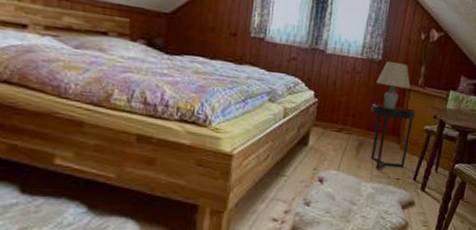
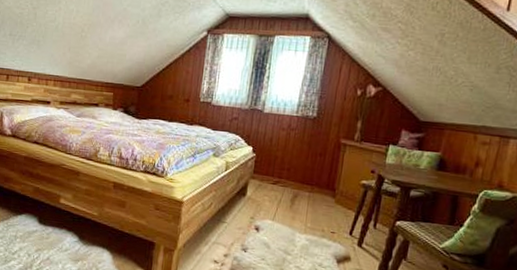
side table: present [371,103,416,169] -> none [305,157,352,222]
table lamp: present [376,62,411,108] -> none [311,118,346,162]

